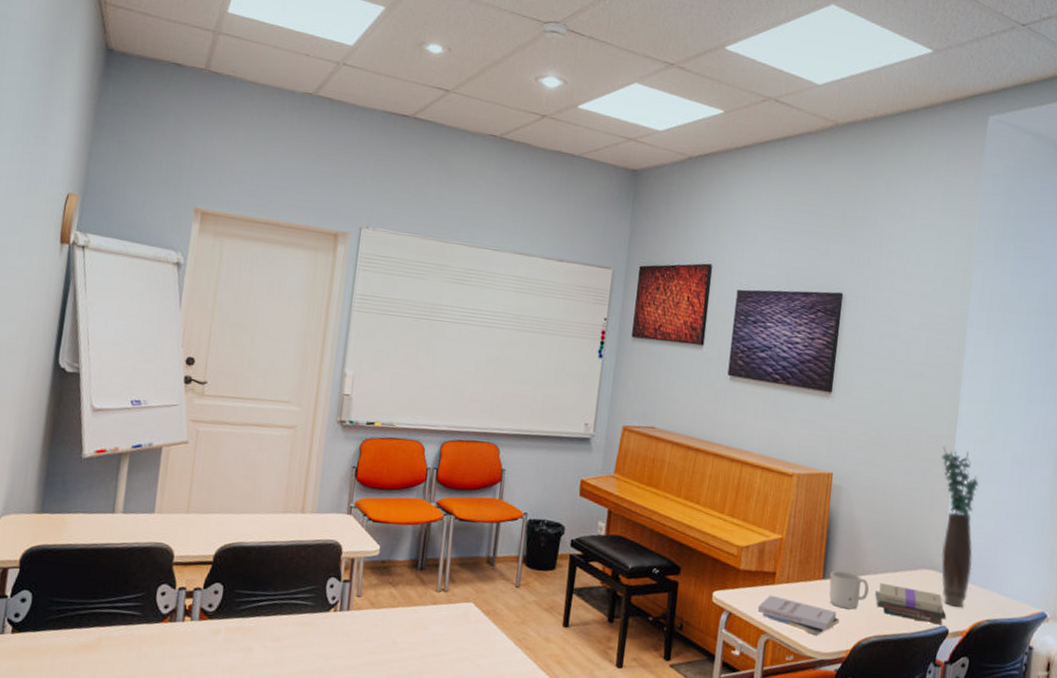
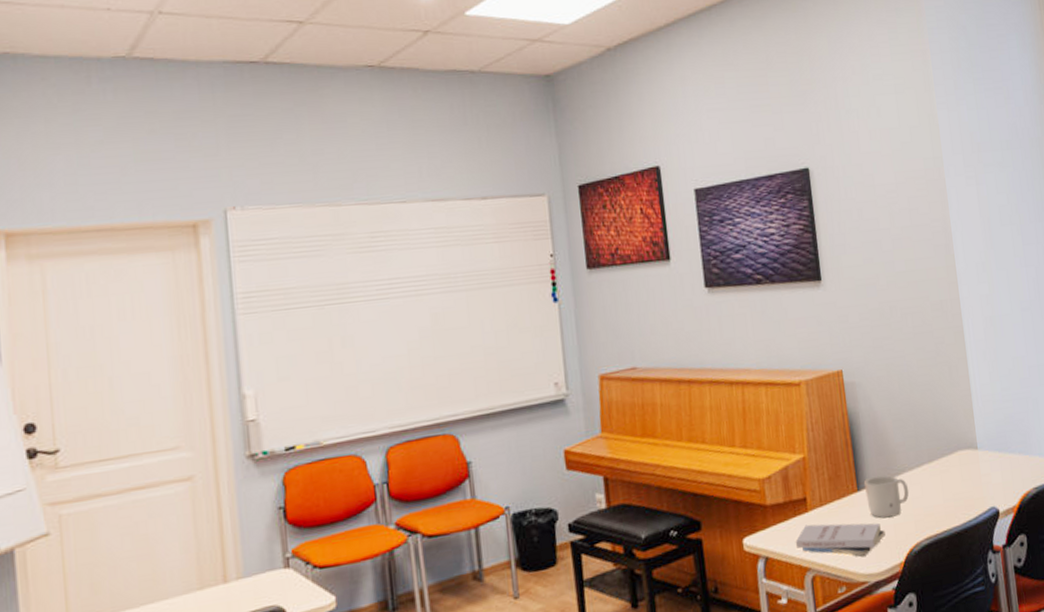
books: present [874,582,947,625] -> none [914,473,994,512]
vase: present [941,446,979,608] -> none [949,311,1010,484]

